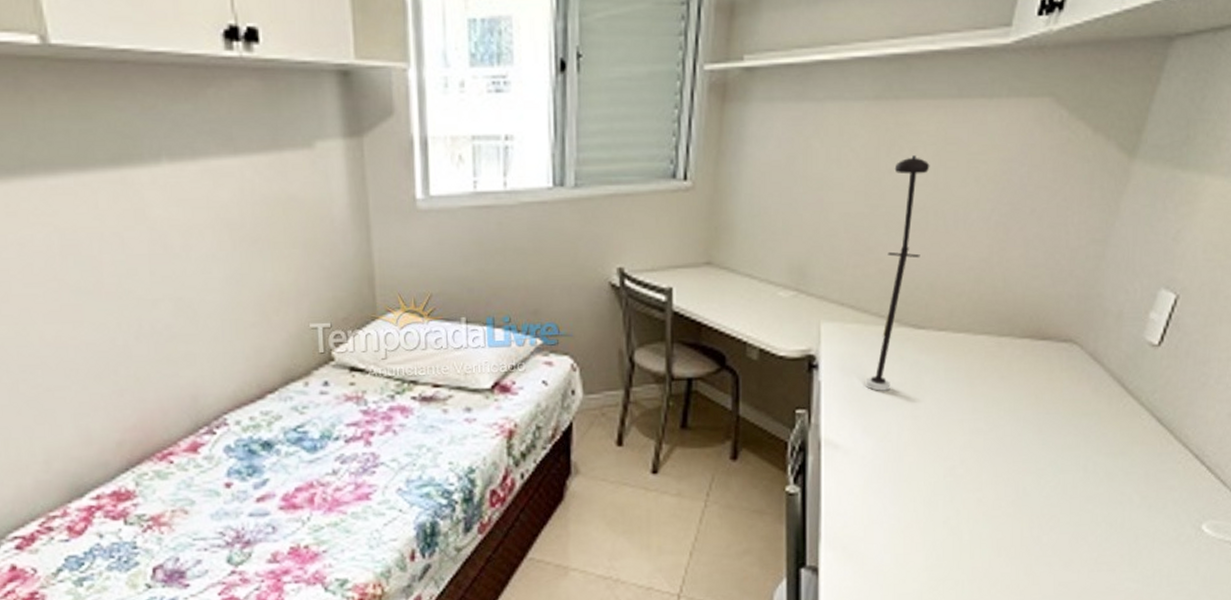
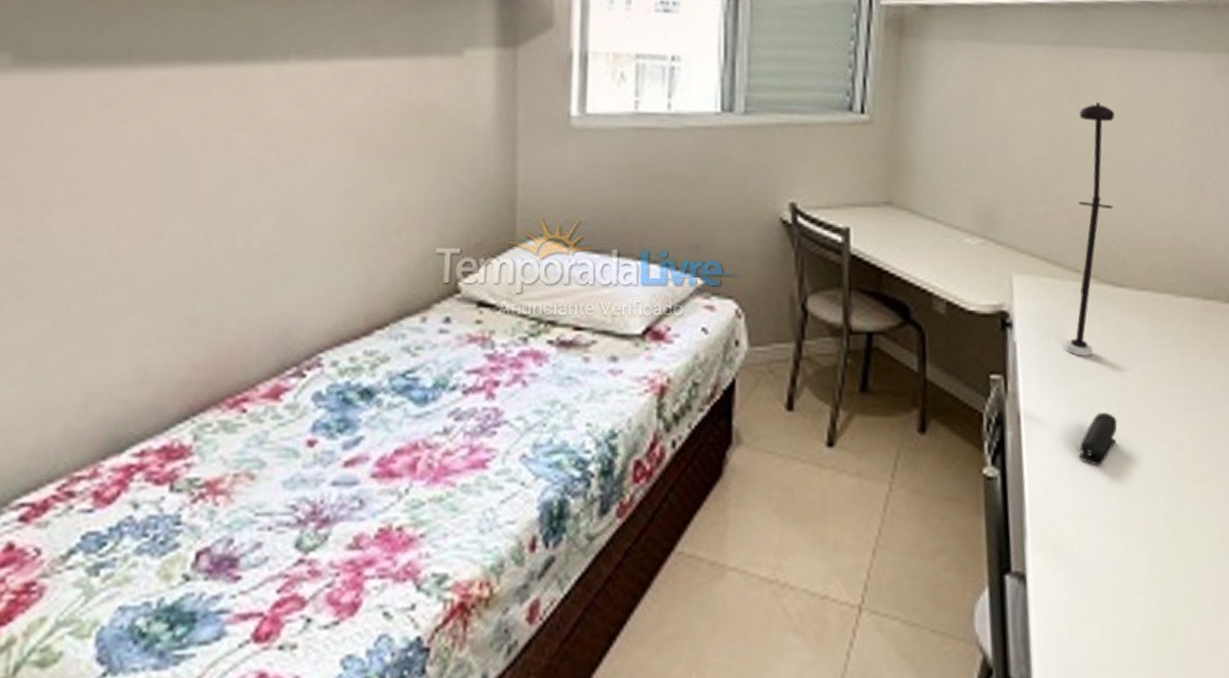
stapler: none [870,437,908,482] -> present [1078,411,1118,466]

